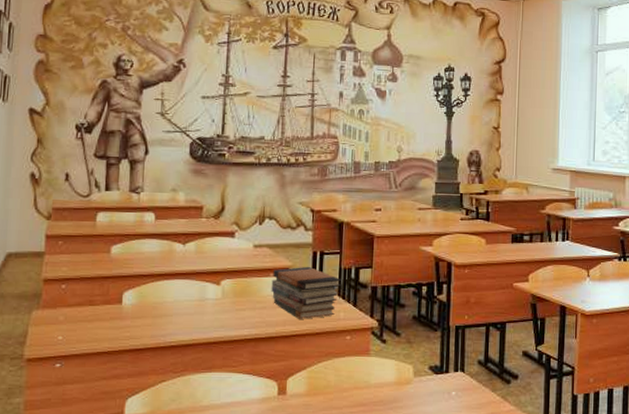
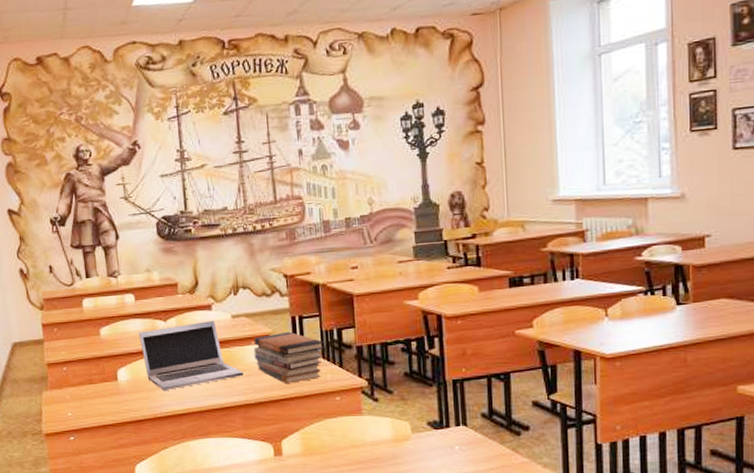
laptop: none [153,248,258,318] -> present [139,321,243,390]

